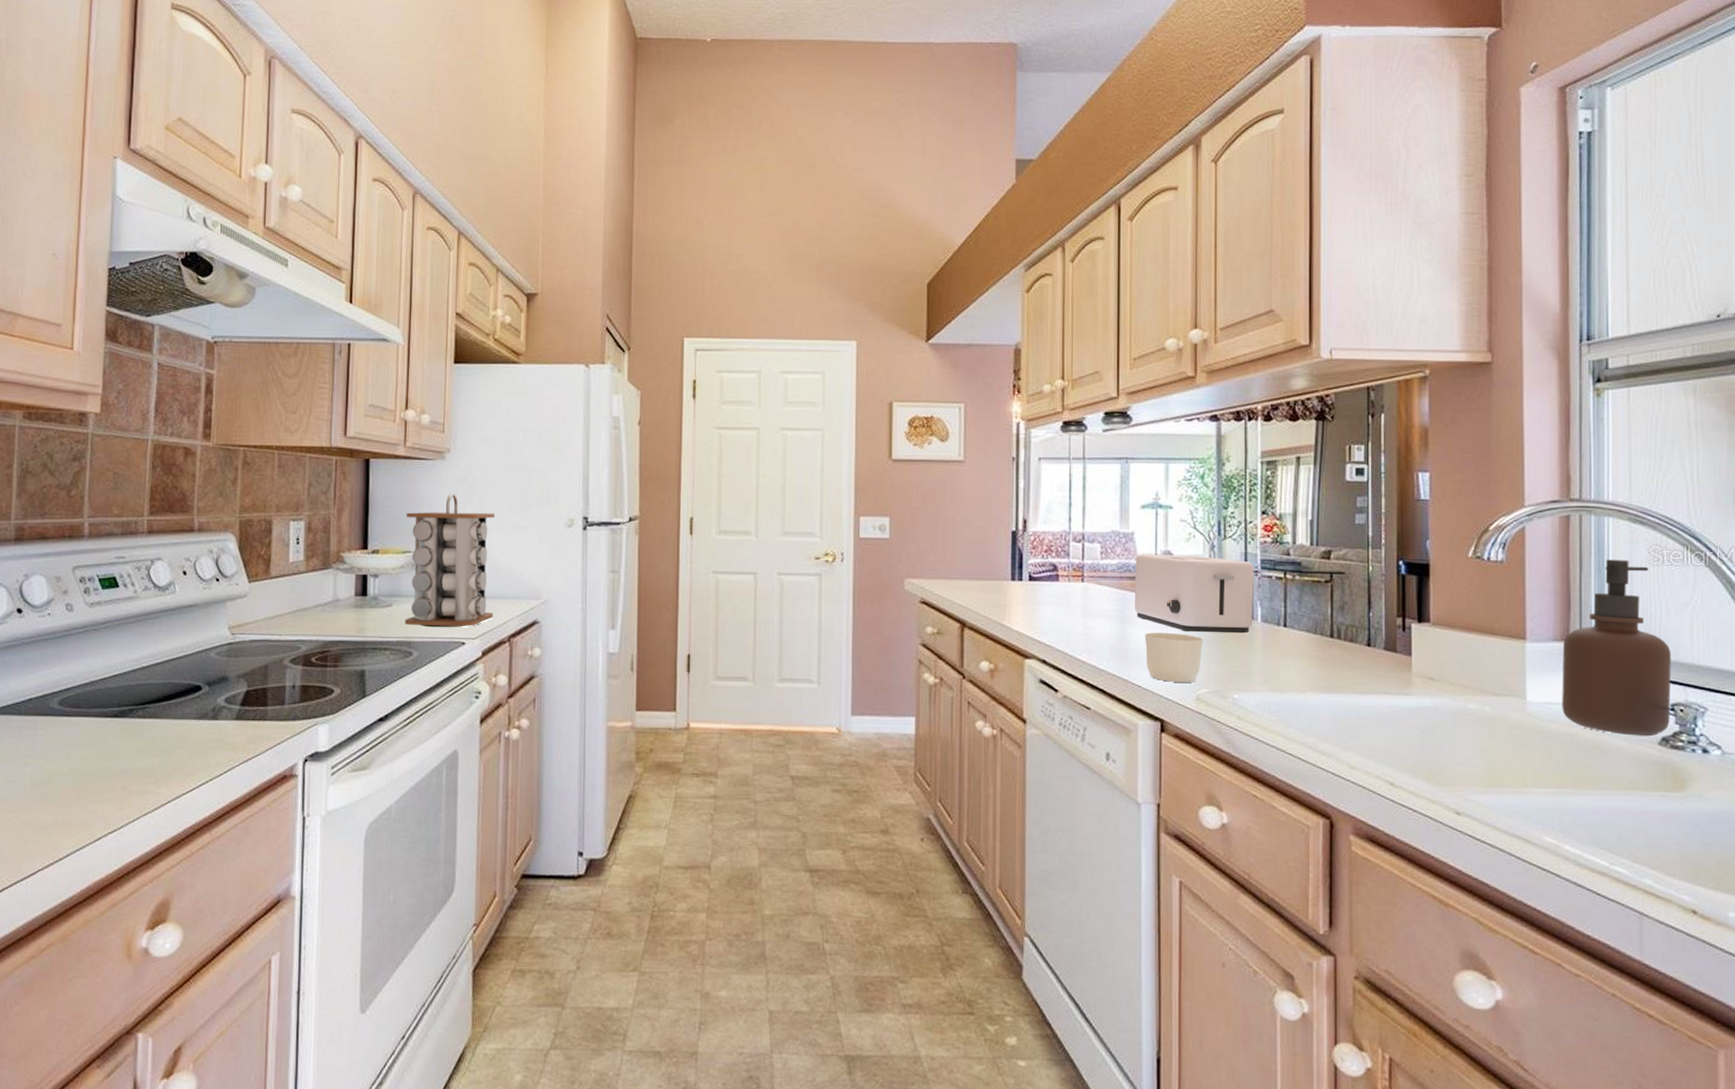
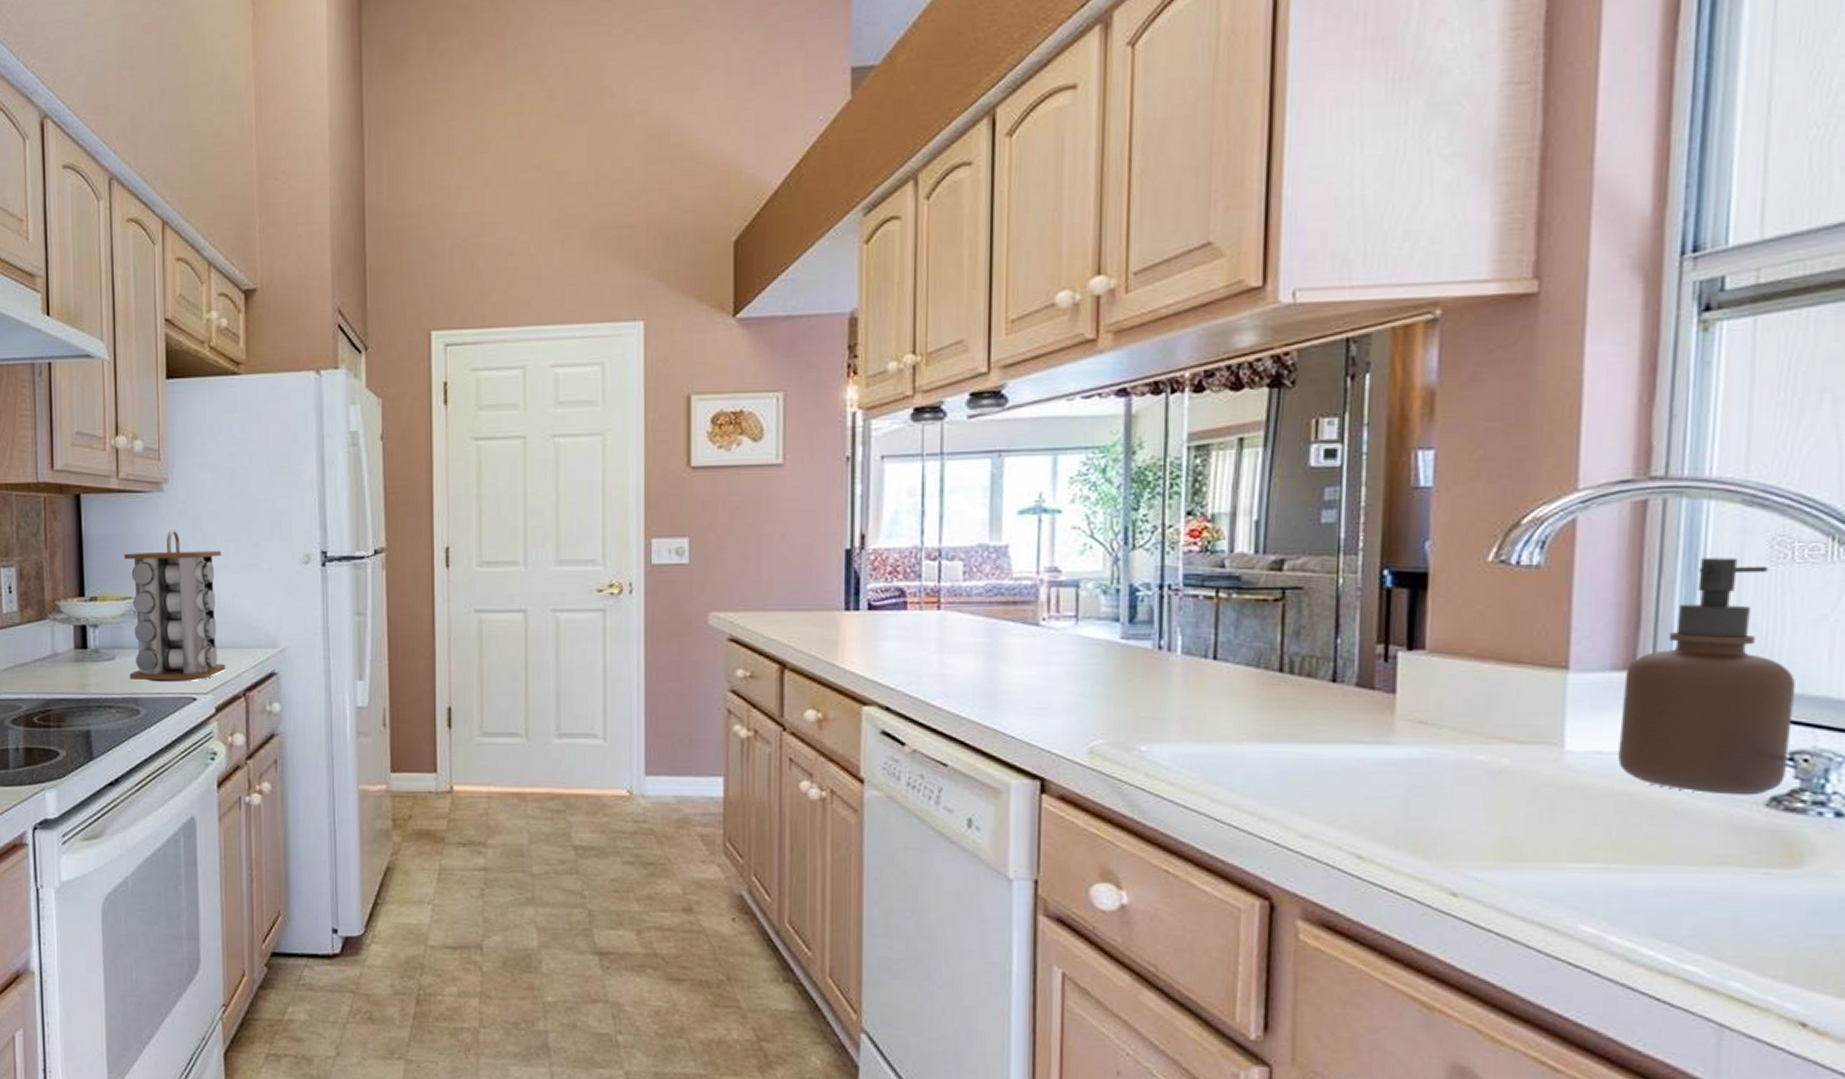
toaster: present [1134,554,1254,634] -> none [1007,572,1174,670]
mug: present [1144,632,1204,683] -> none [1020,669,1101,732]

